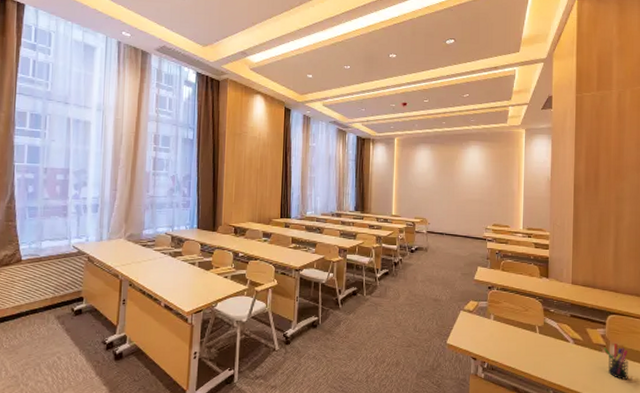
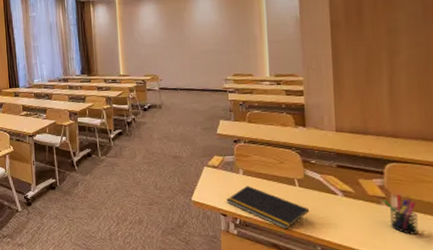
notepad: none [477,331,545,374] -> present [227,186,309,230]

